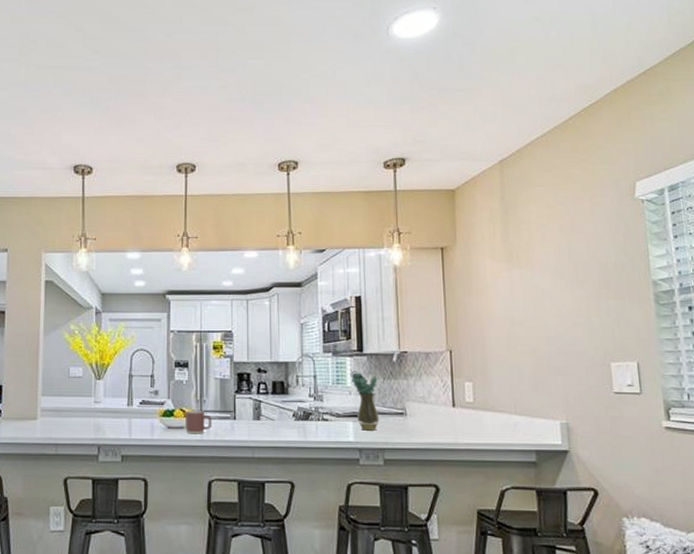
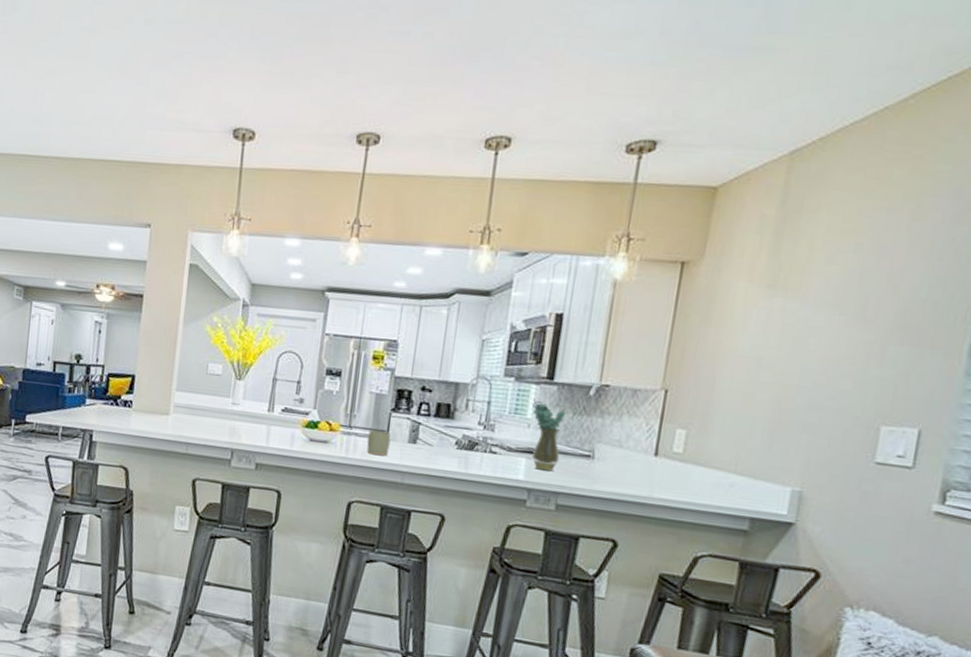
mug: present [184,410,212,434] -> none [329,424,361,451]
mug: none [218,412,238,435] -> present [366,430,391,456]

